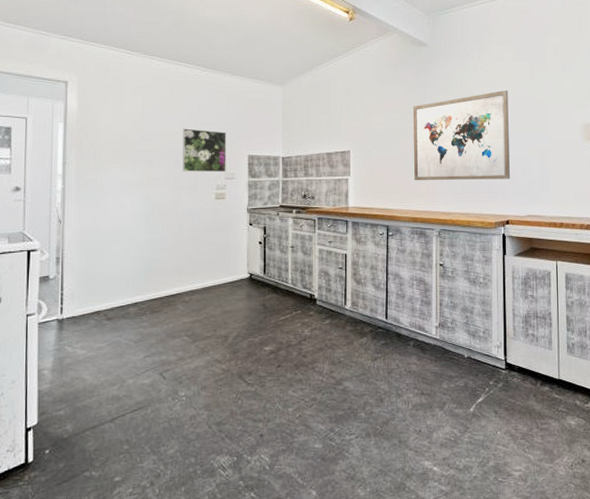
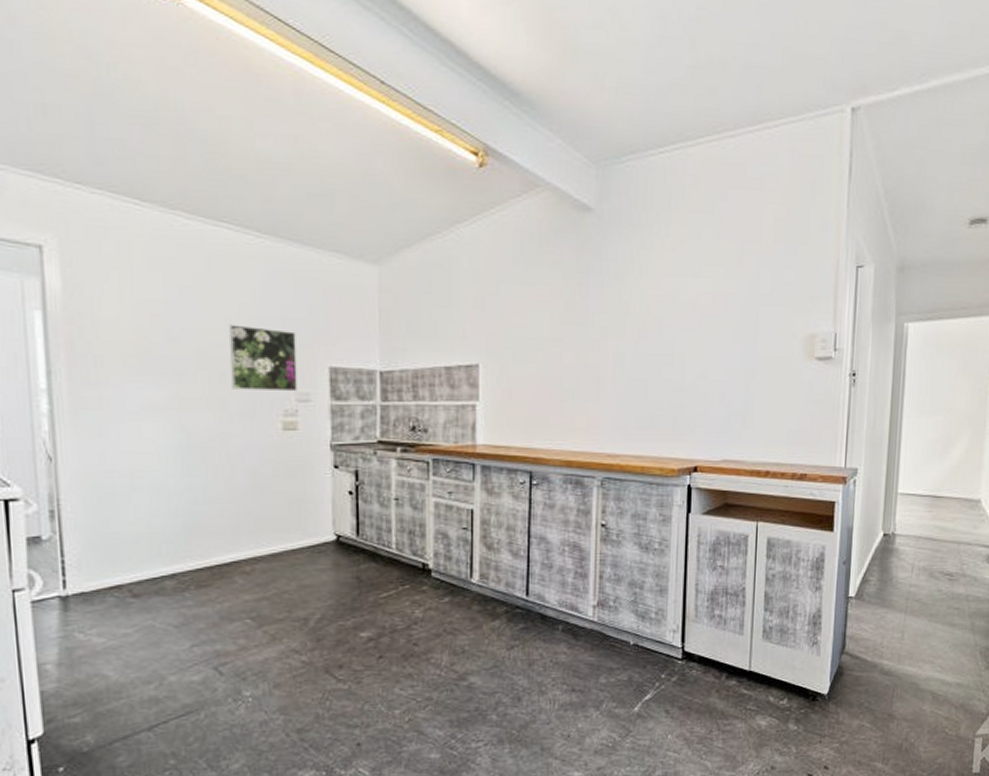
wall art: present [412,90,510,180] -> none [569,282,706,410]

